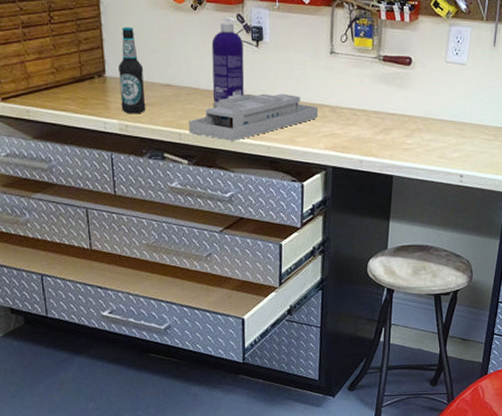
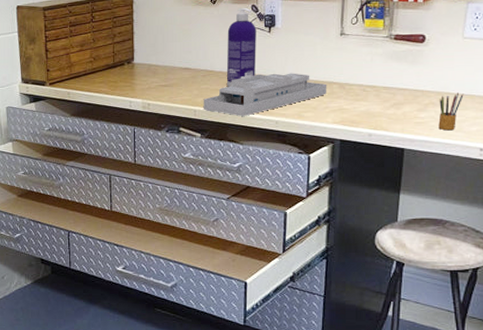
bottle: present [117,27,146,114] -> none [144,21,167,94]
pencil box: none [424,118,446,157] -> present [438,92,464,131]

